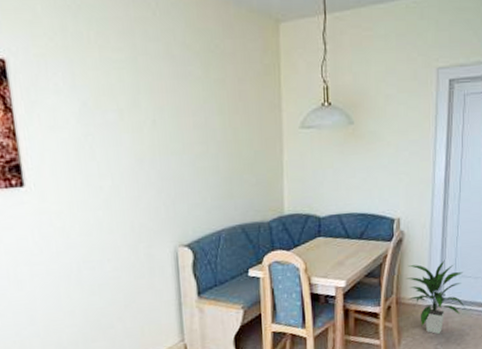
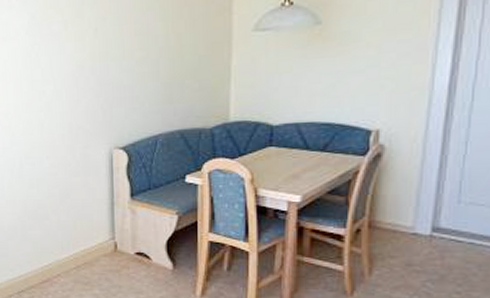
indoor plant: present [406,260,465,334] -> none [385,182,473,268]

